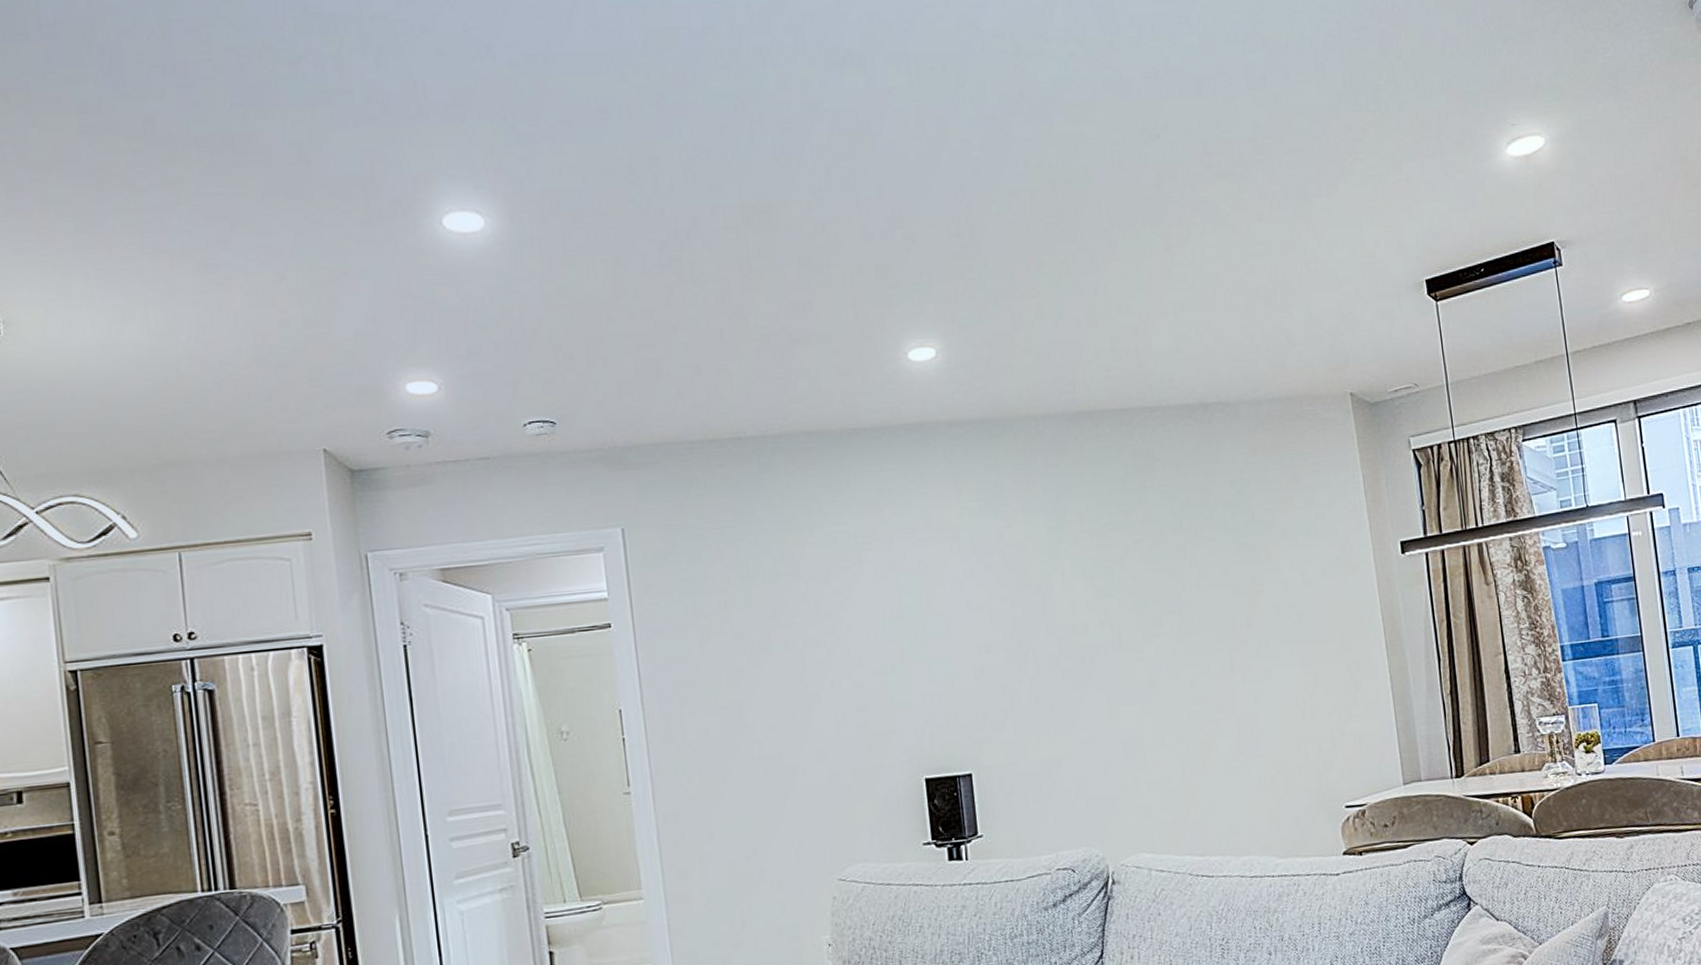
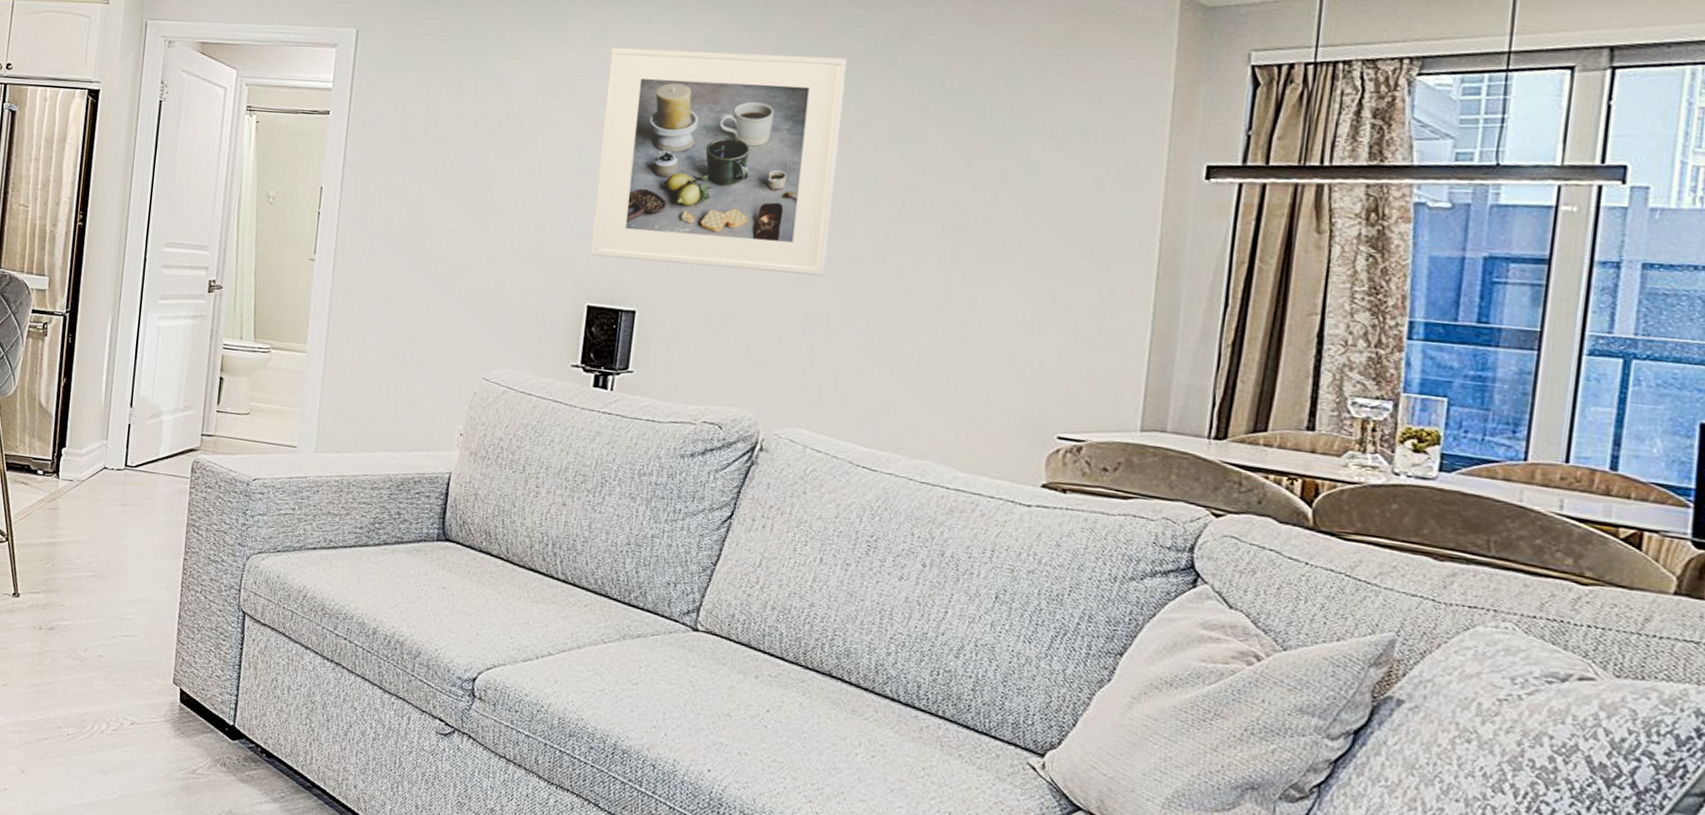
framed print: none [891,490,1130,727] -> present [590,47,847,276]

